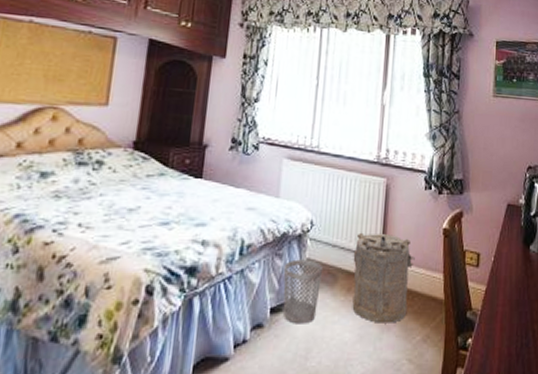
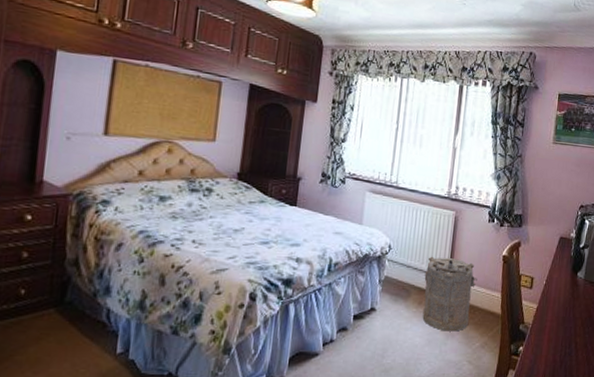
wastebasket: present [283,259,324,324] -> none [364,276,399,329]

